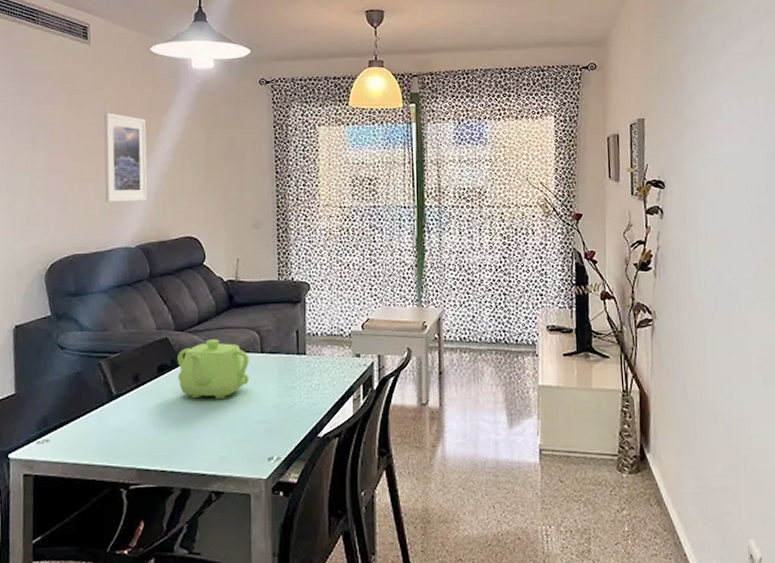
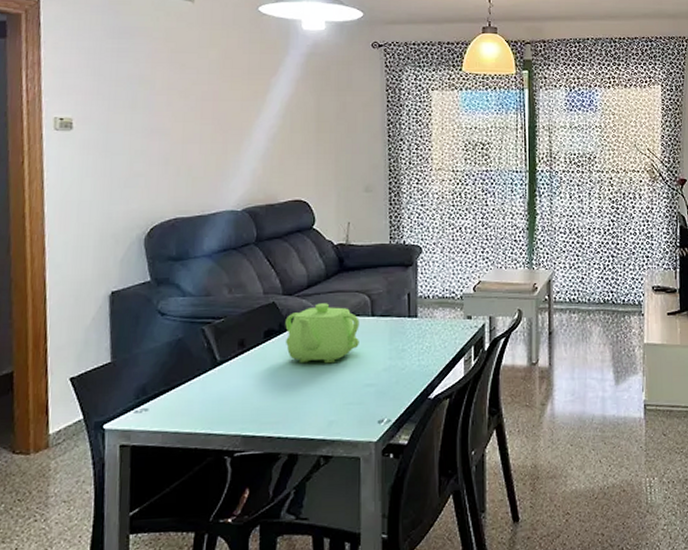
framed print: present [103,112,148,202] -> none [208,72,255,164]

